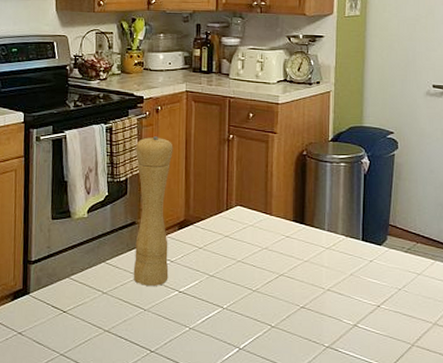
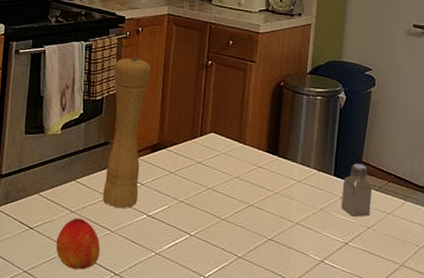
peach: none [90,298,135,349] -> present [56,218,101,270]
saltshaker: none [371,227,401,279] -> present [341,163,373,217]

